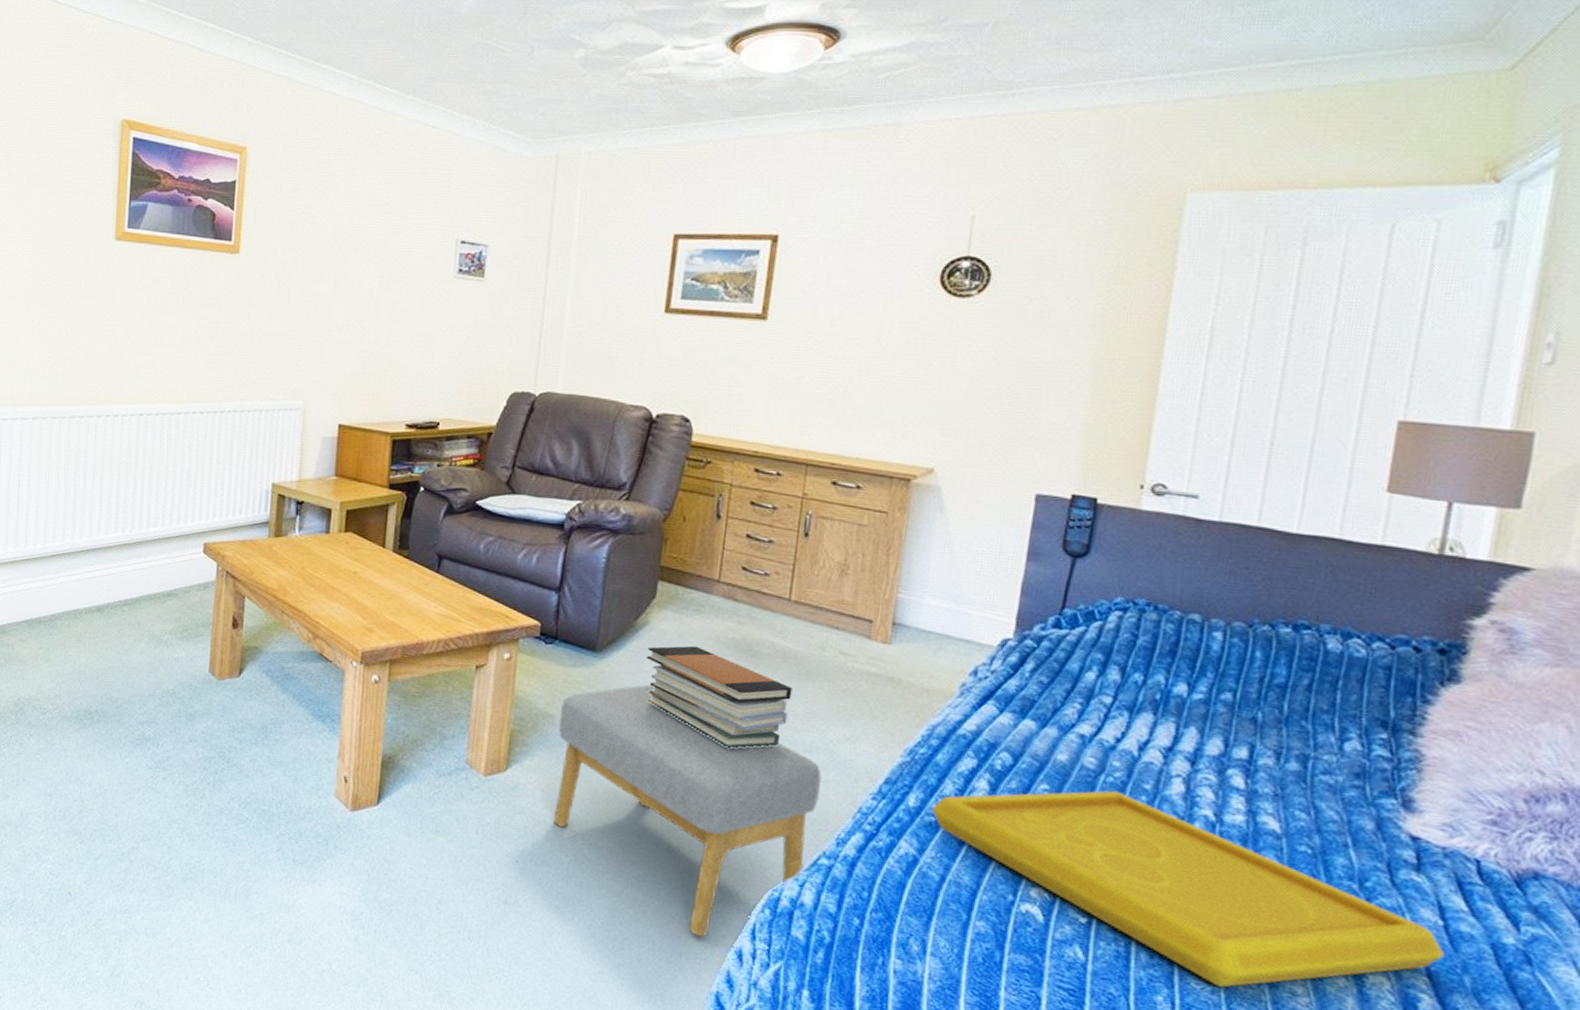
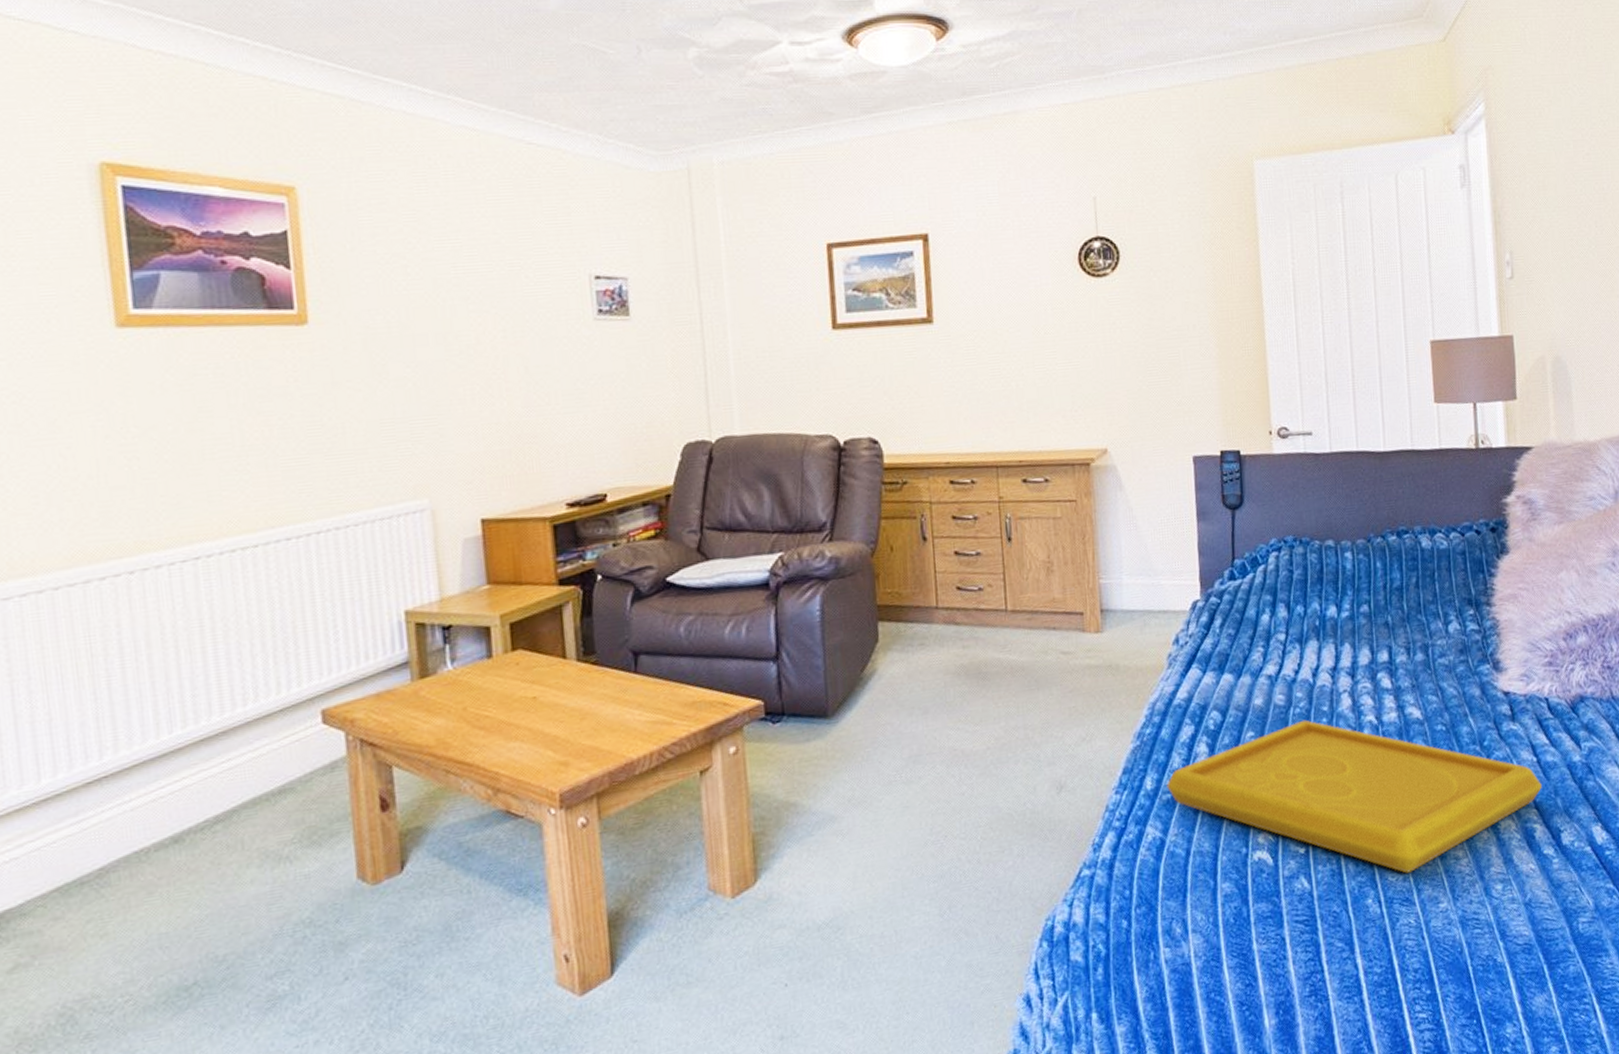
footstool: present [554,684,822,937] -> none [802,737,1070,997]
book stack: present [646,645,792,749] -> none [880,683,1027,783]

